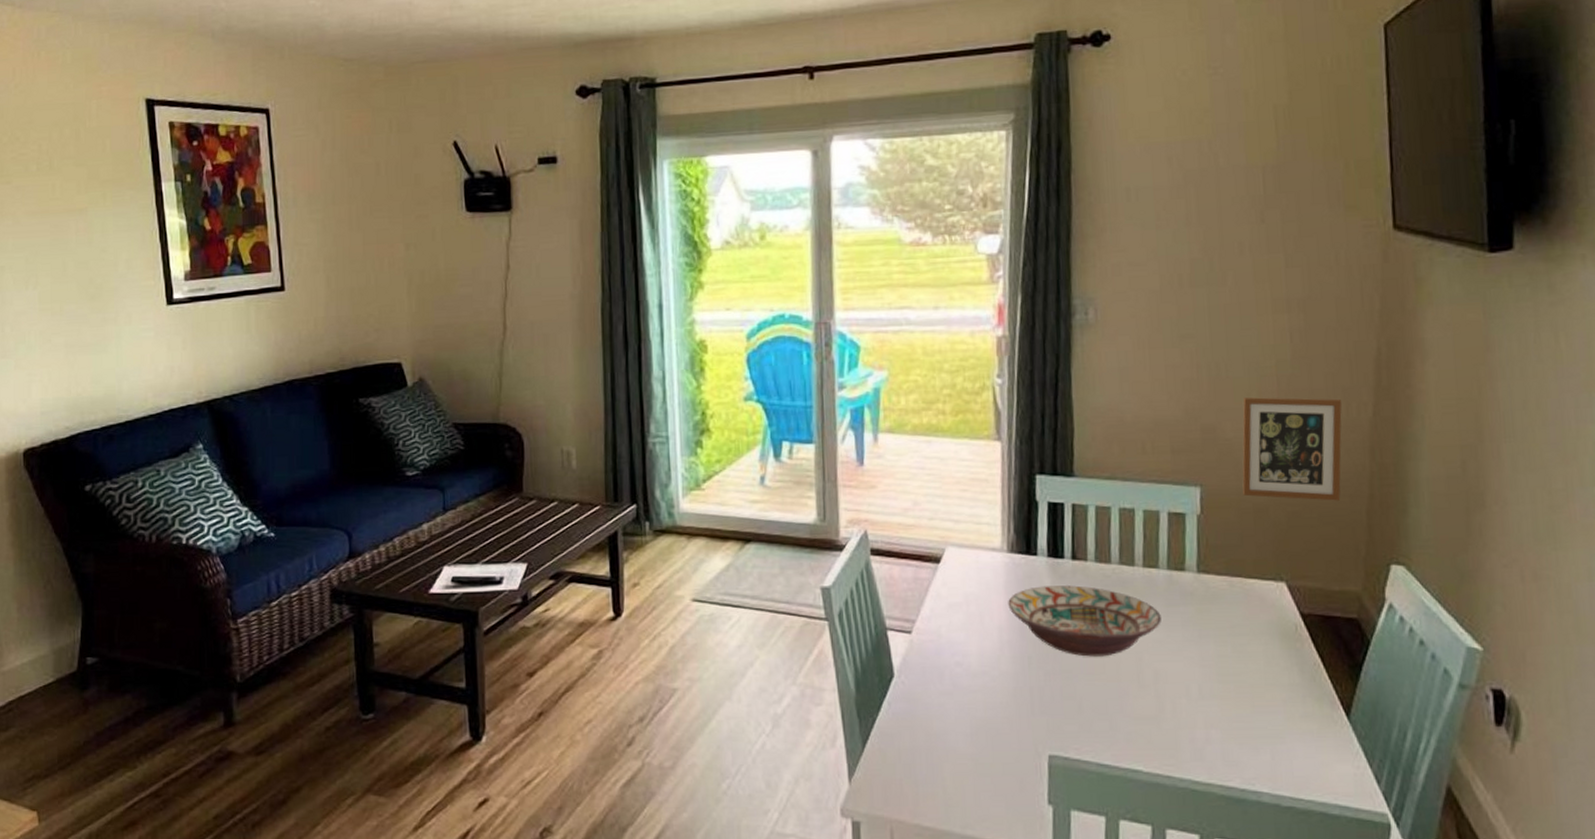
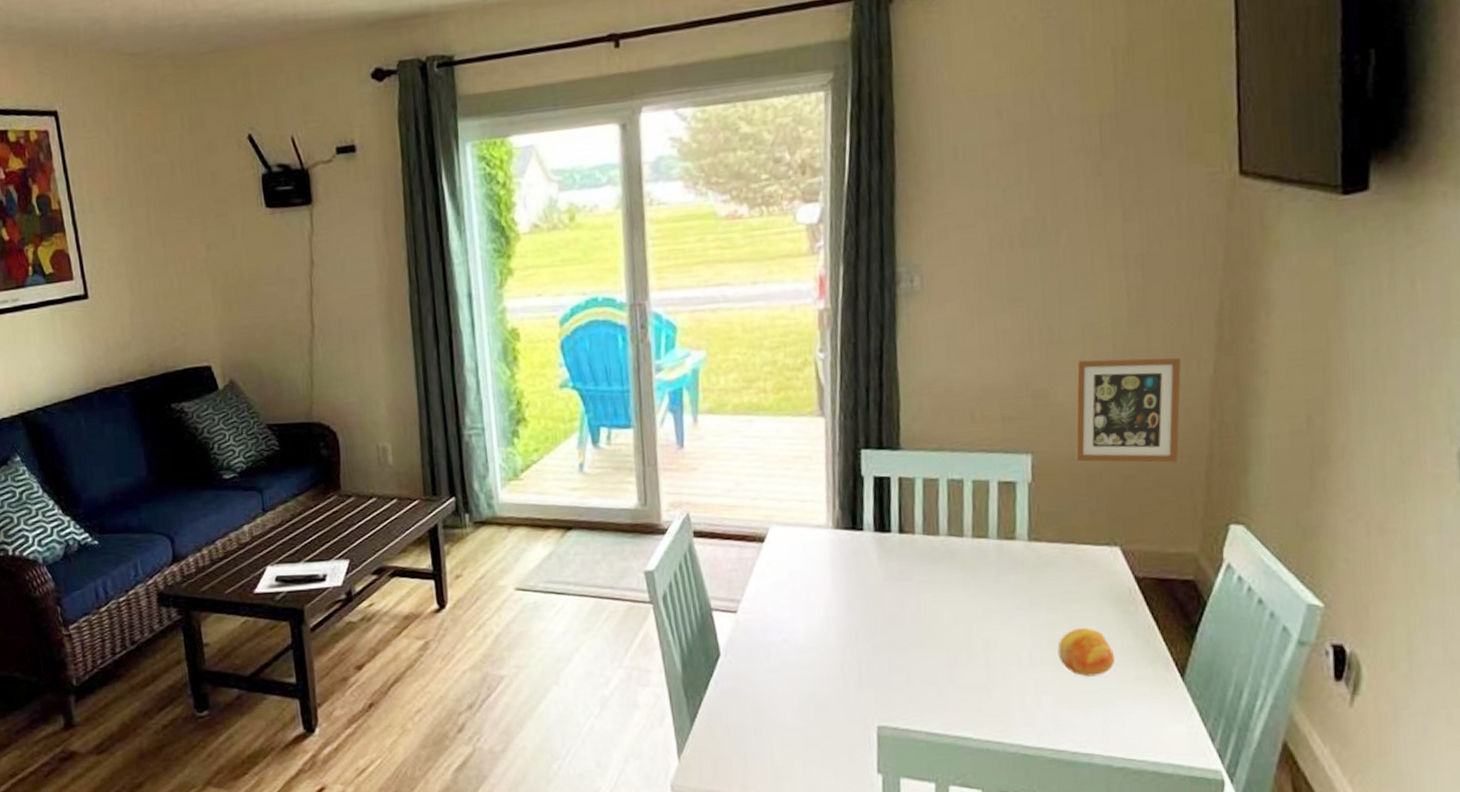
decorative bowl: present [1008,585,1161,657] -> none [834,559,991,629]
fruit: none [1226,662,1283,712] -> present [1057,628,1116,677]

